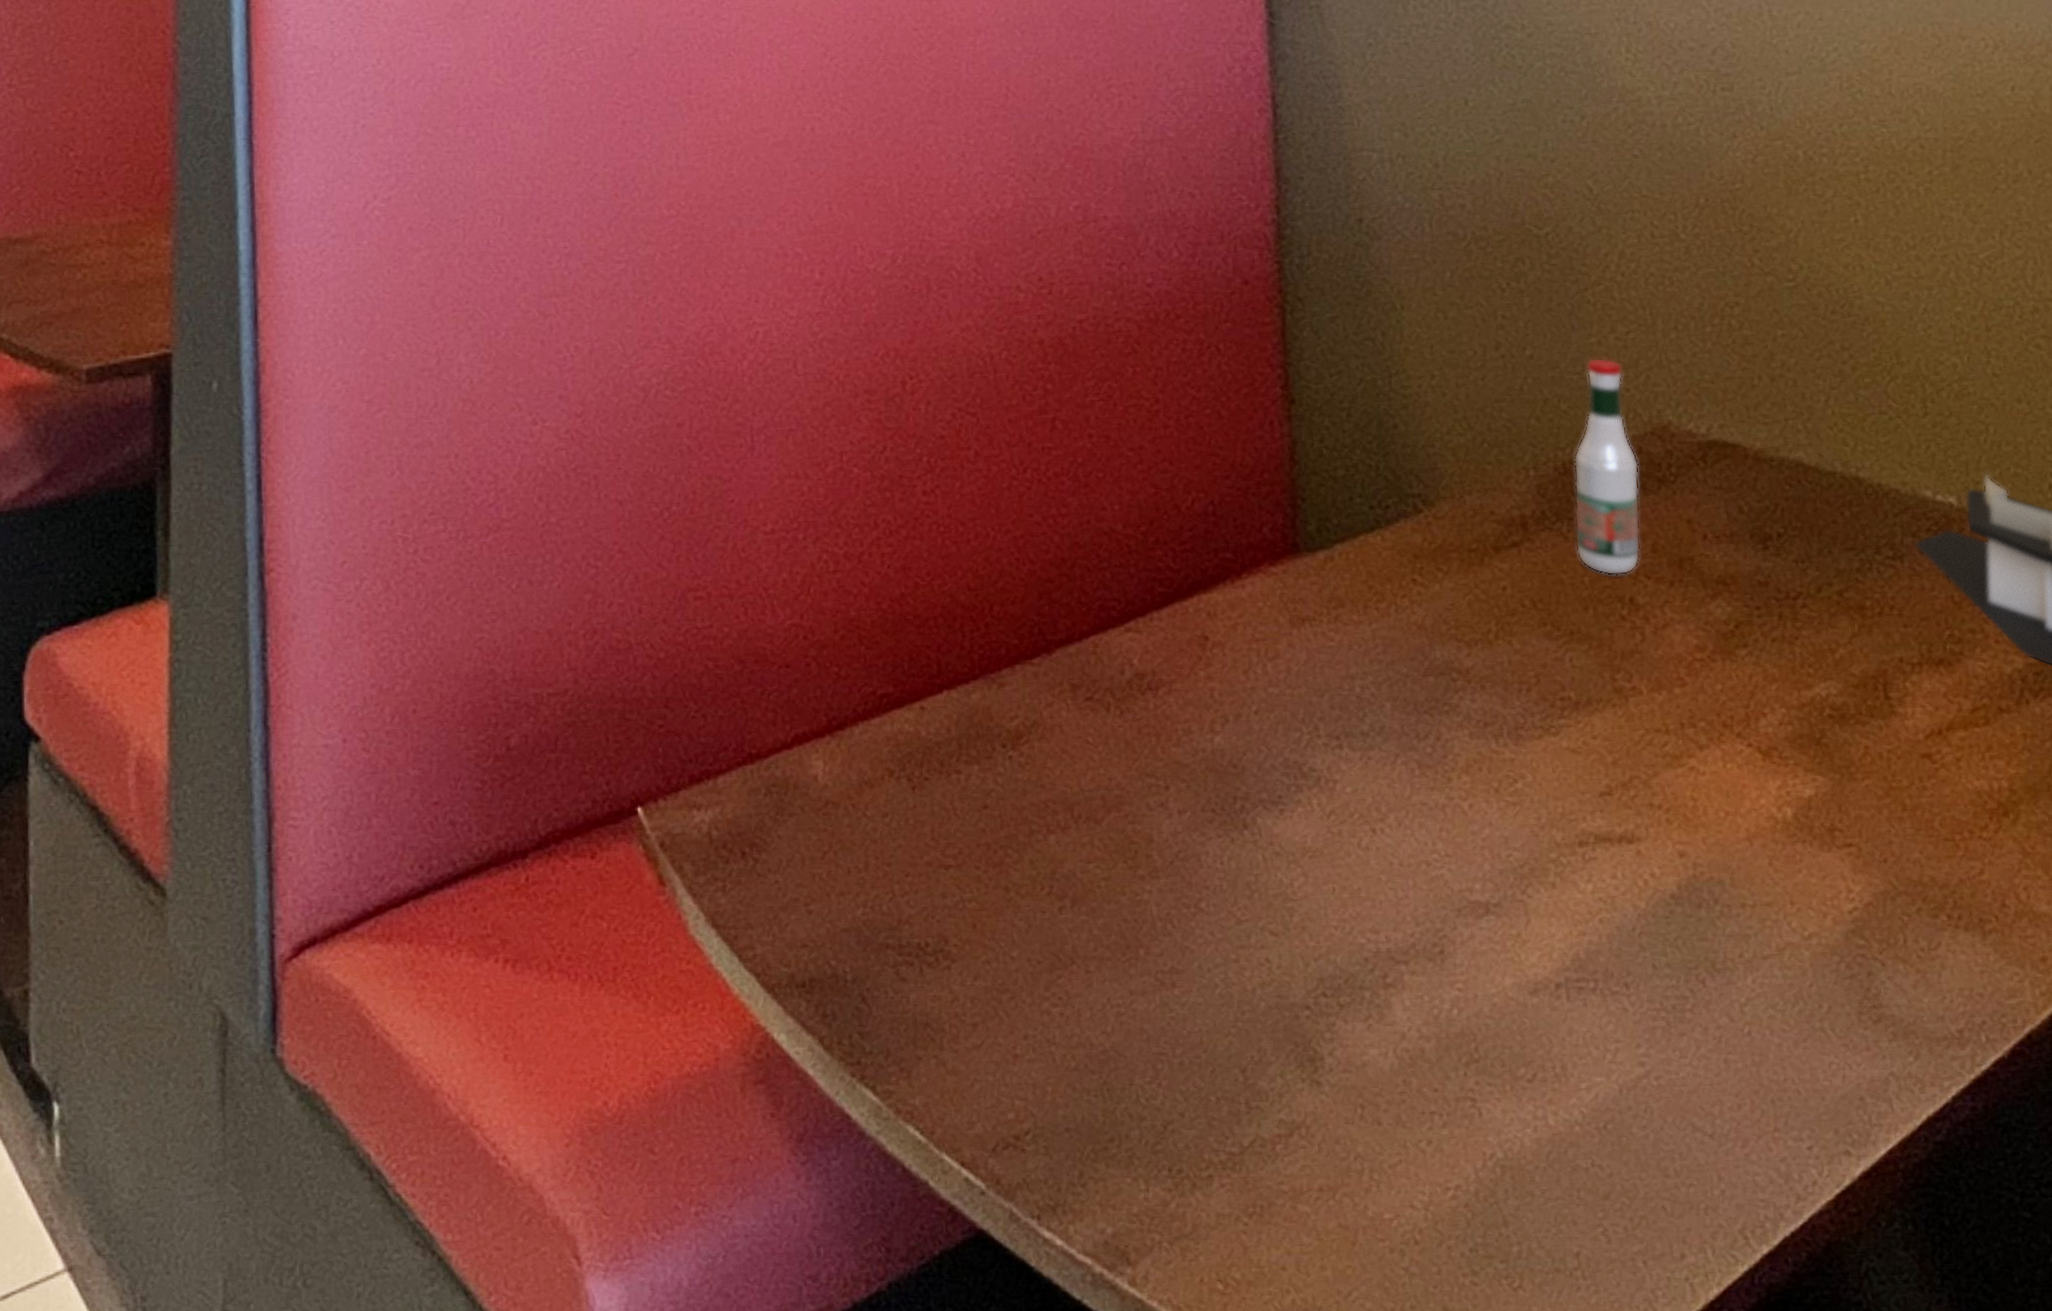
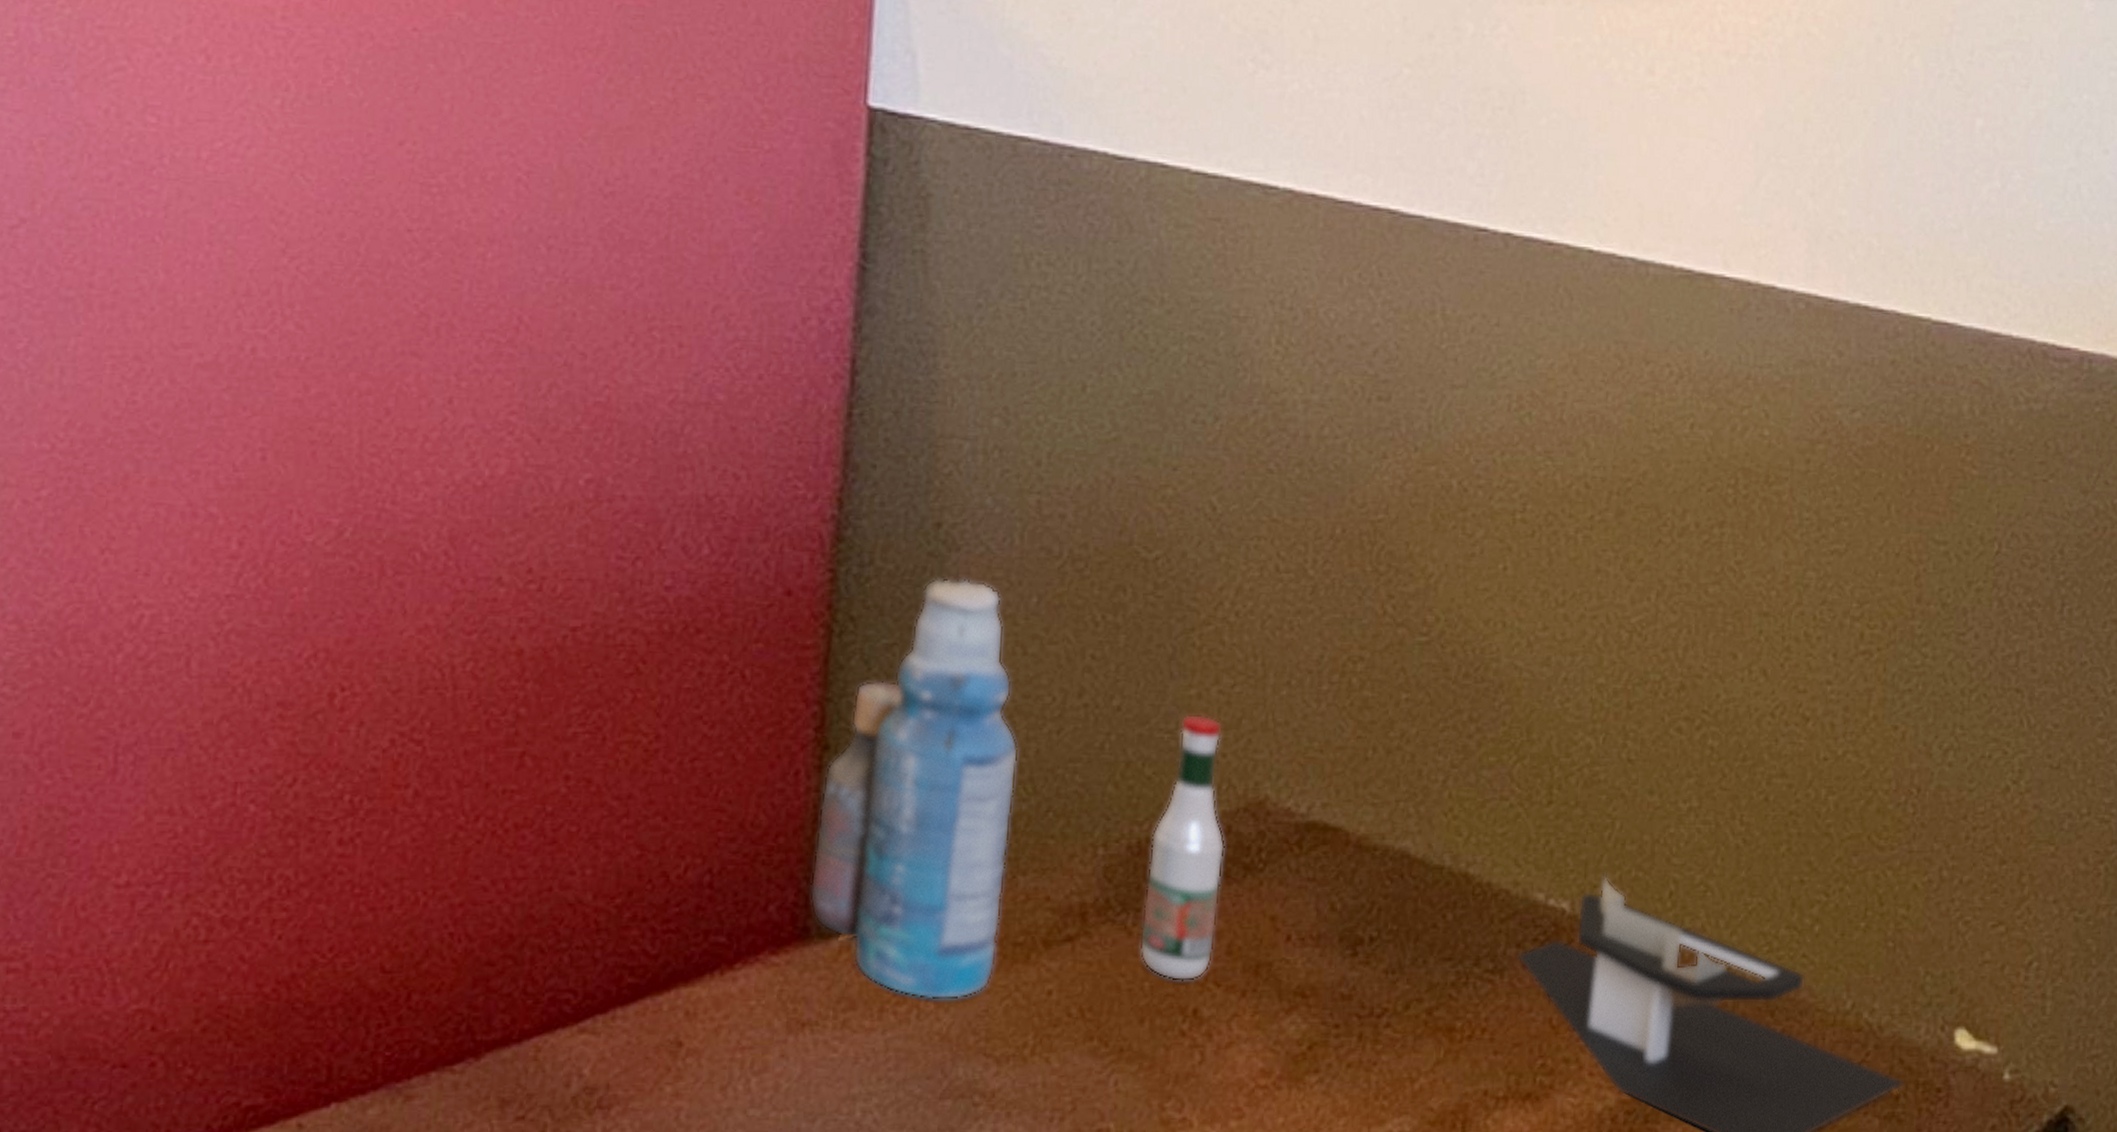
bottle: none [1293,262,1456,597] -> present [810,579,1019,1000]

